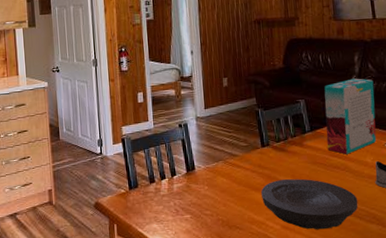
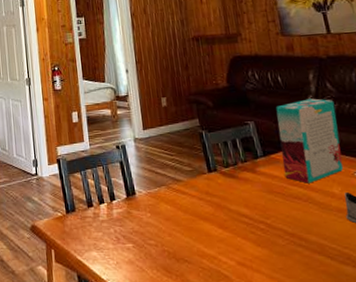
plate: present [261,178,358,230] -> none [211,209,328,269]

